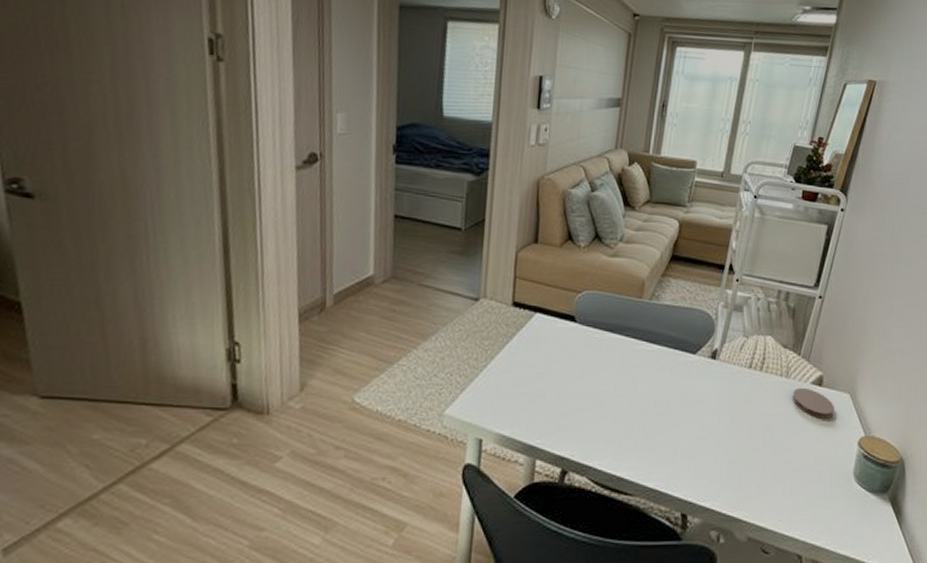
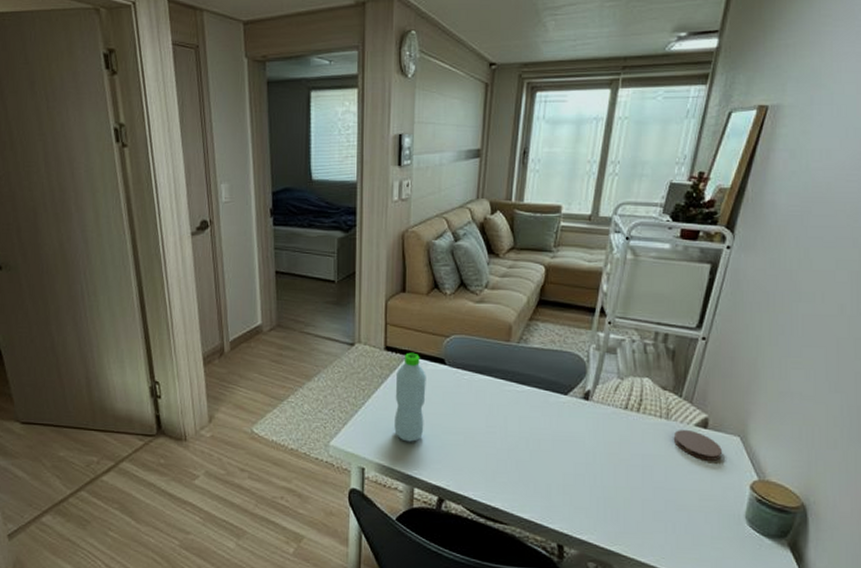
water bottle: none [518,309,555,408] -> present [394,352,426,442]

